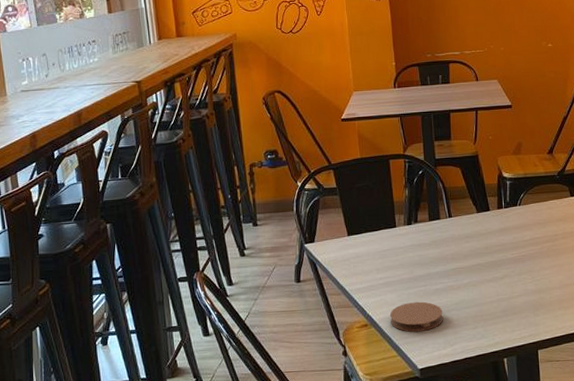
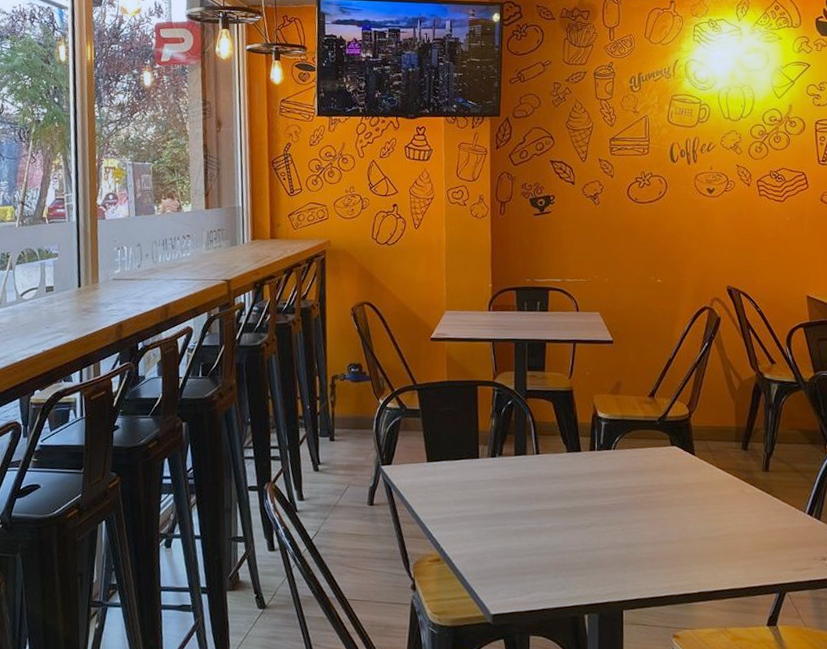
coaster: present [389,301,443,332] -> none [464,540,522,574]

